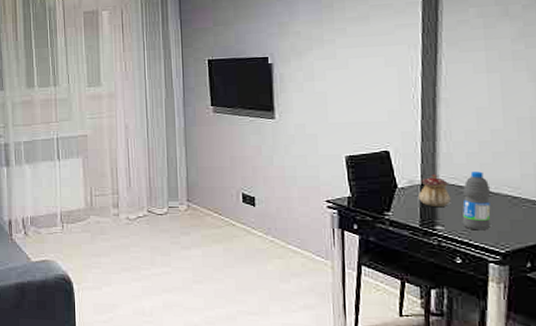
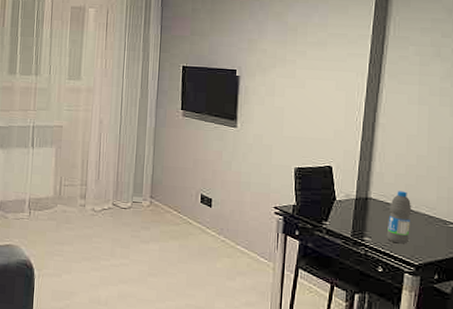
teapot: present [419,173,451,206] -> none [353,190,379,220]

